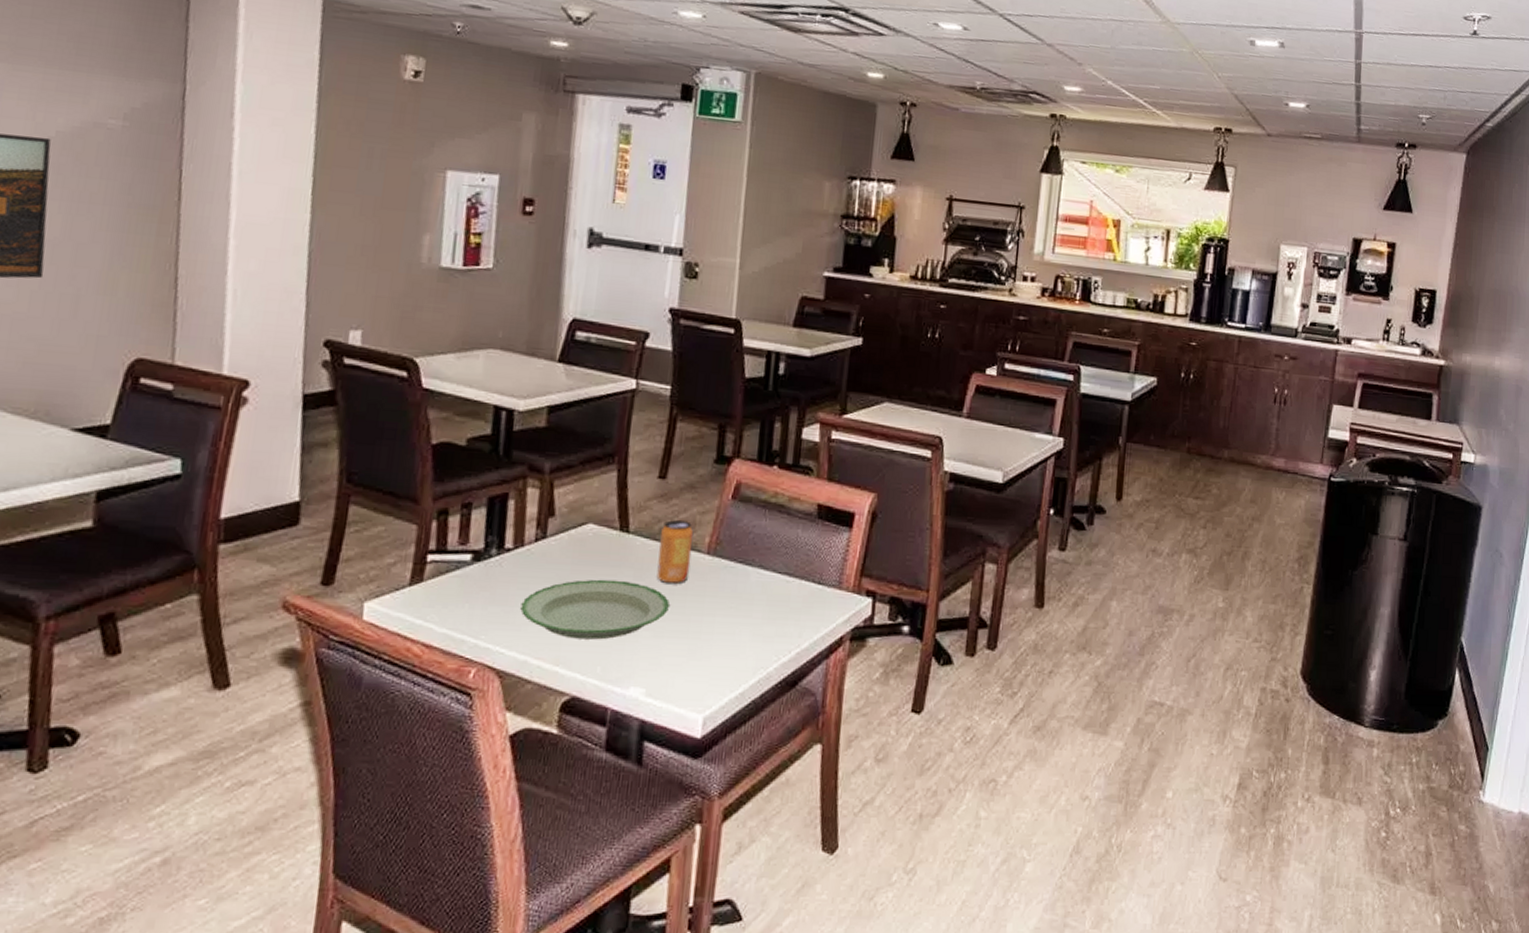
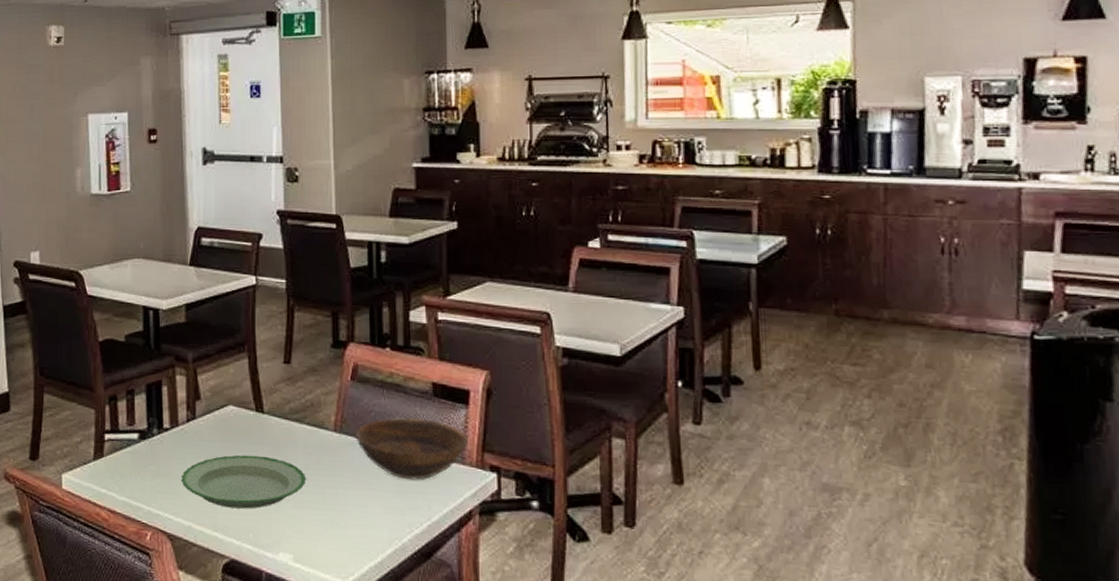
beverage can: present [656,520,693,584] -> none [292,401,320,459]
bowl: none [728,539,848,606] -> present [354,417,468,481]

